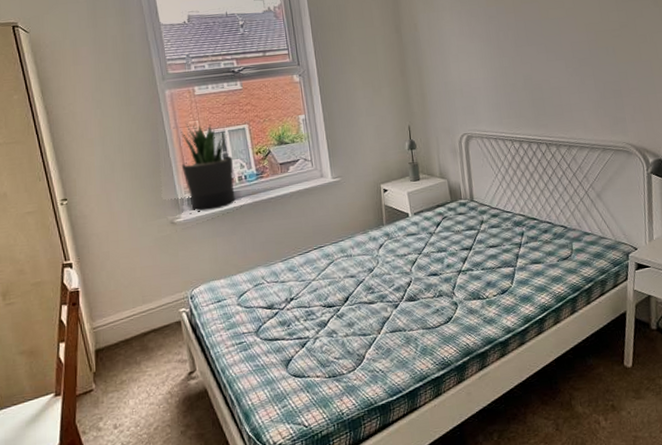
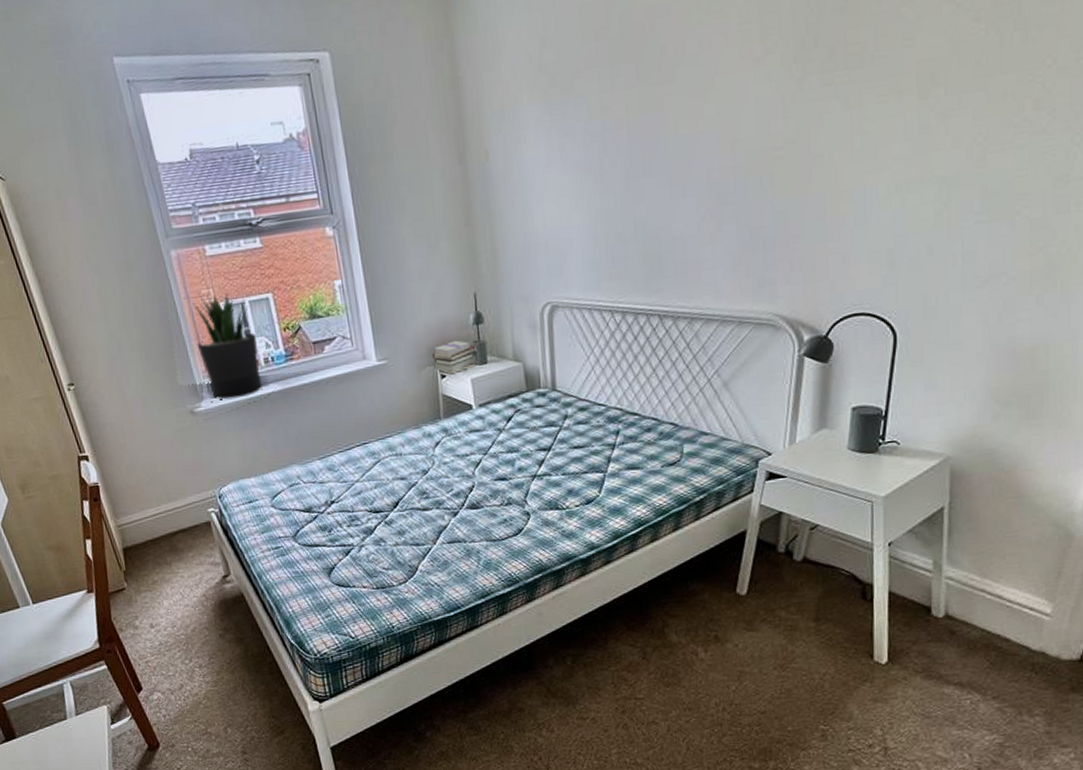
books: none [377,162,412,189] -> present [433,340,478,375]

